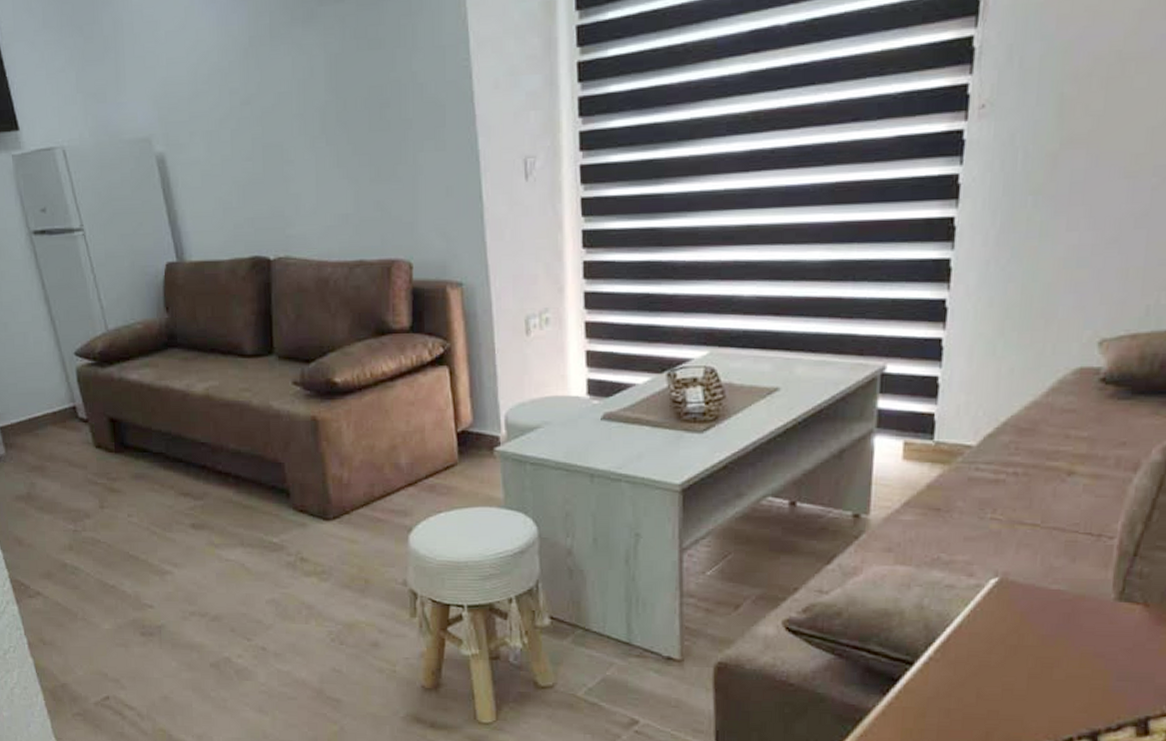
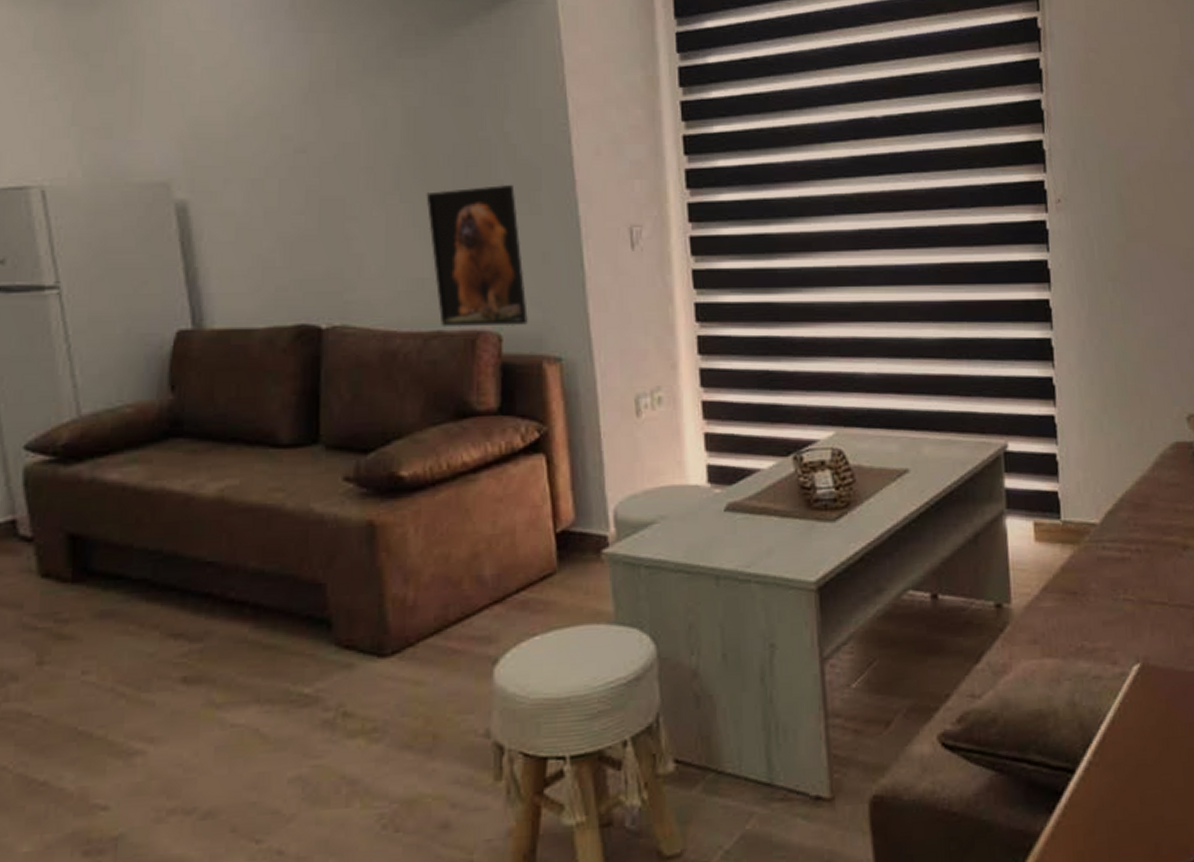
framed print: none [347,123,434,257] -> present [426,185,528,328]

